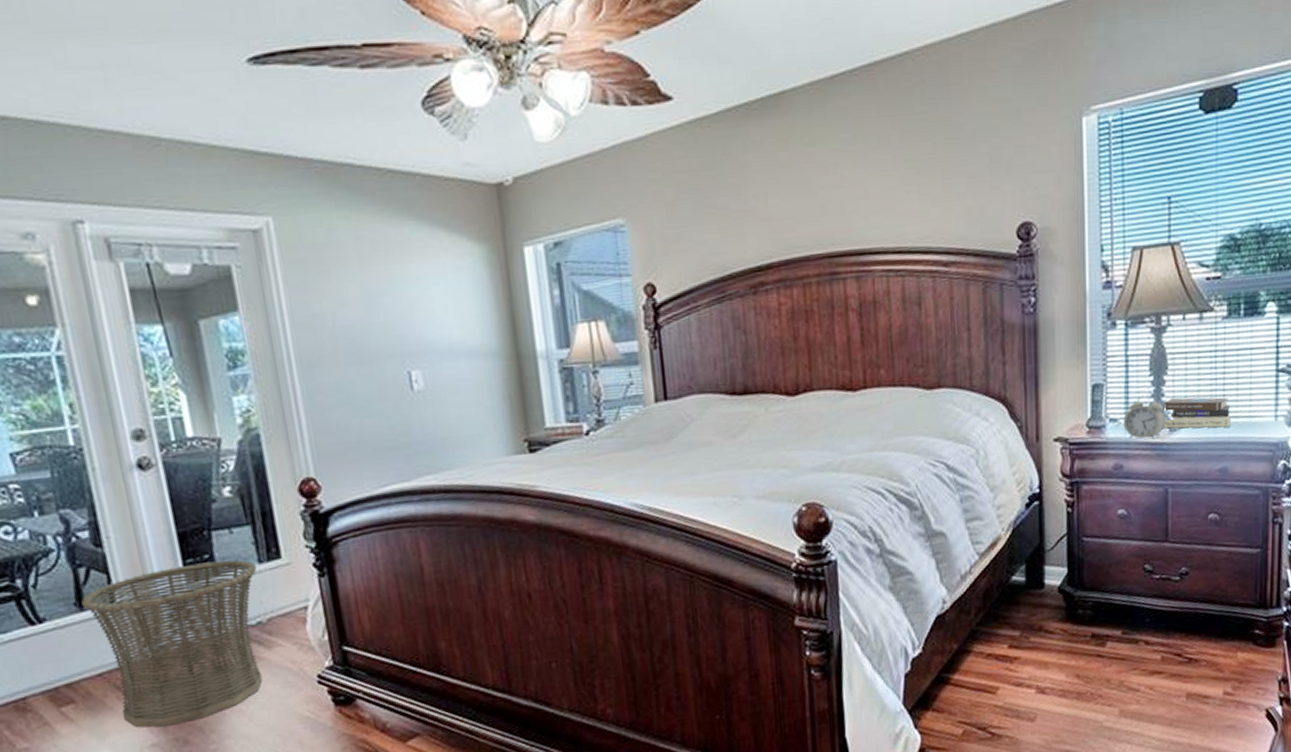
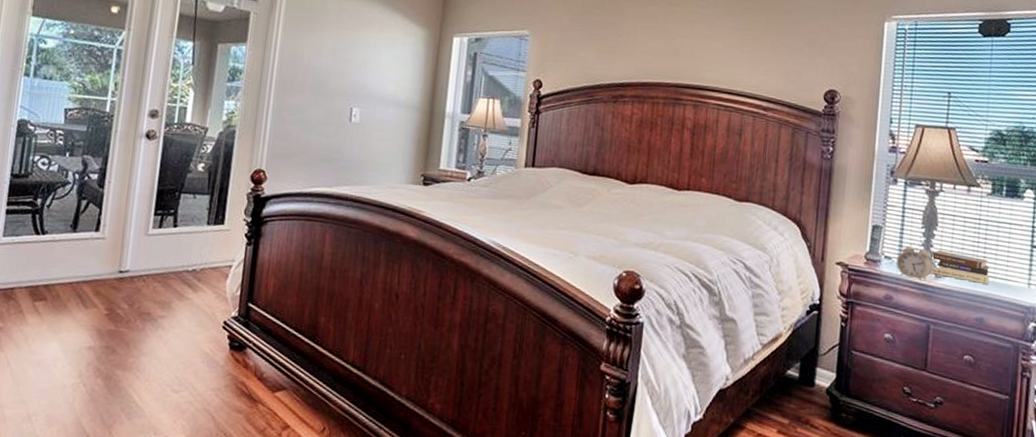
basket: present [81,560,263,728] -> none [75,214,204,336]

